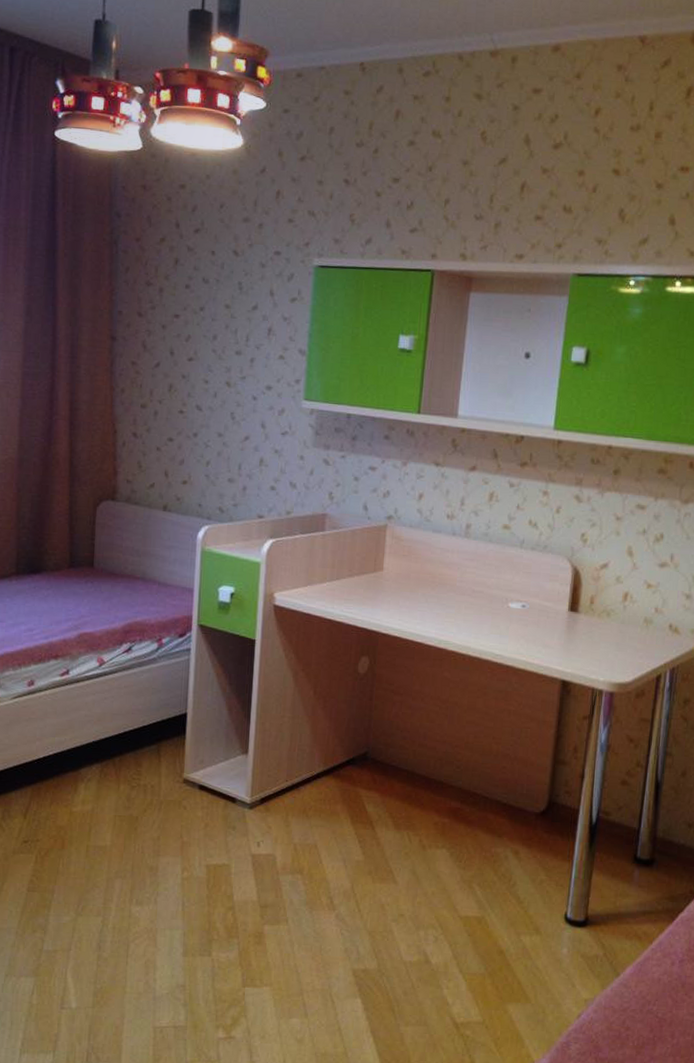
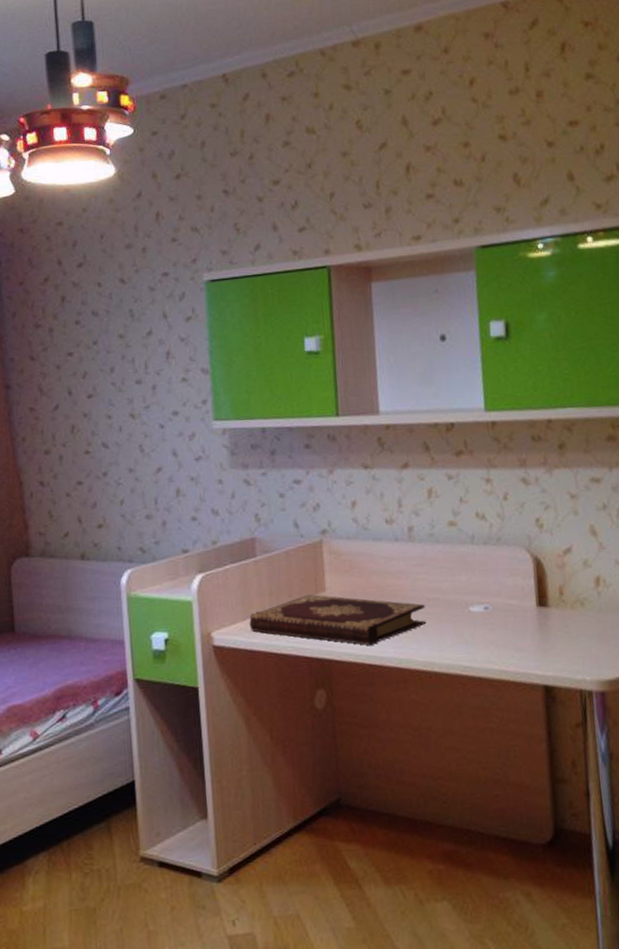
book: none [309,572,470,625] -> present [249,594,427,646]

